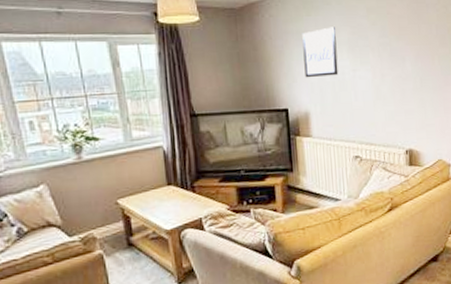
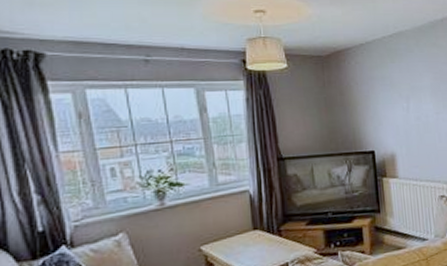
wall art: present [302,27,338,78] -> none [387,73,423,121]

